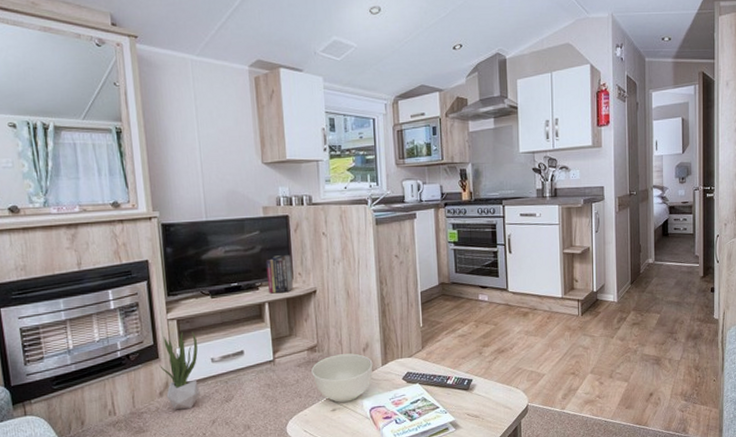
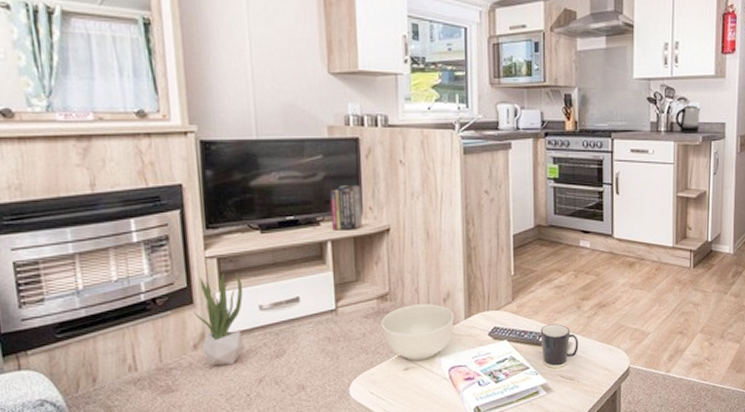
mug: none [447,368,482,408] -> present [540,324,579,369]
kettle: none [558,173,581,198] -> present [675,105,701,134]

